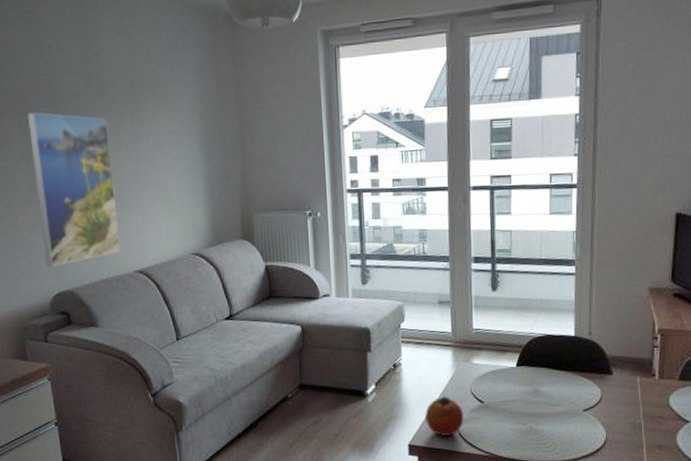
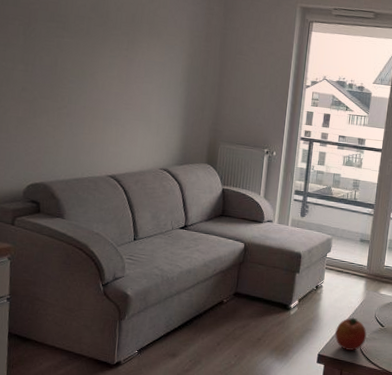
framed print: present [27,112,121,268] -> none [26,23,106,161]

